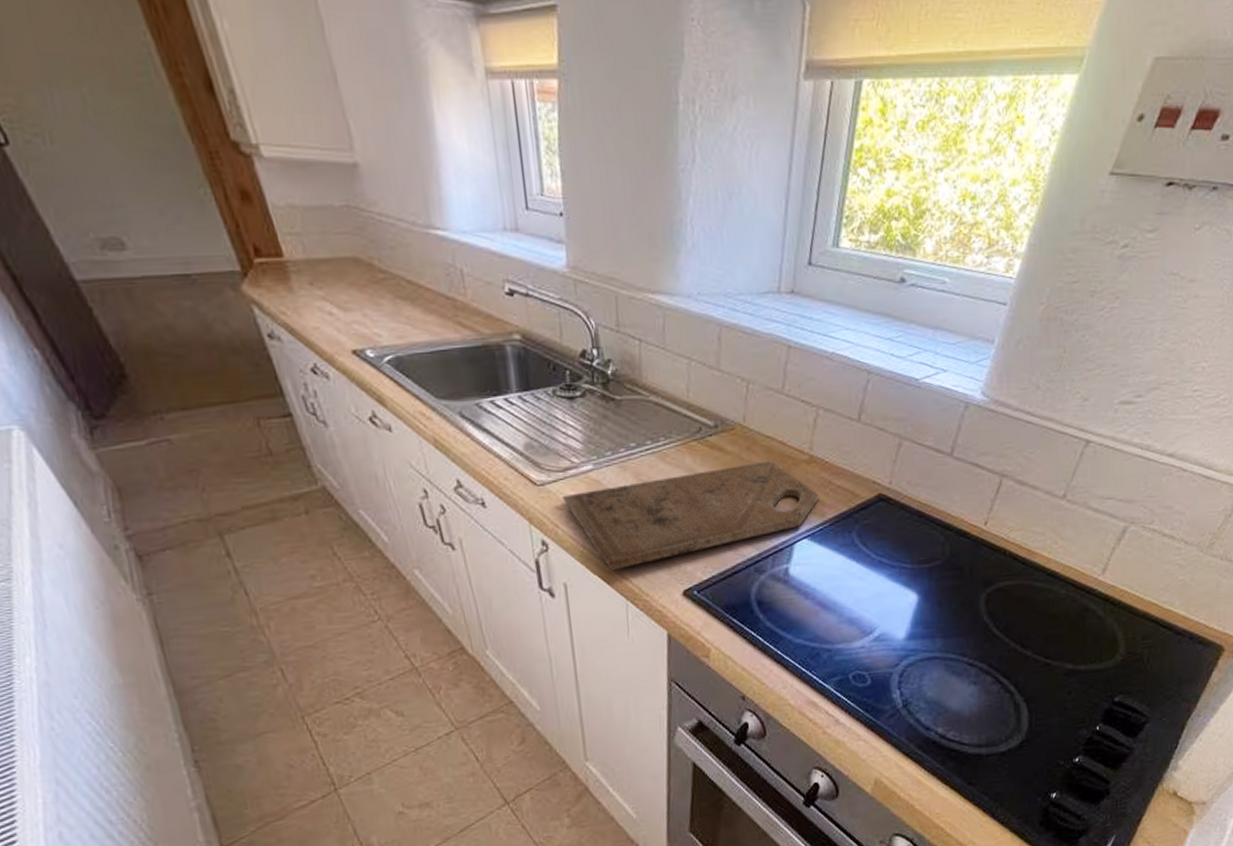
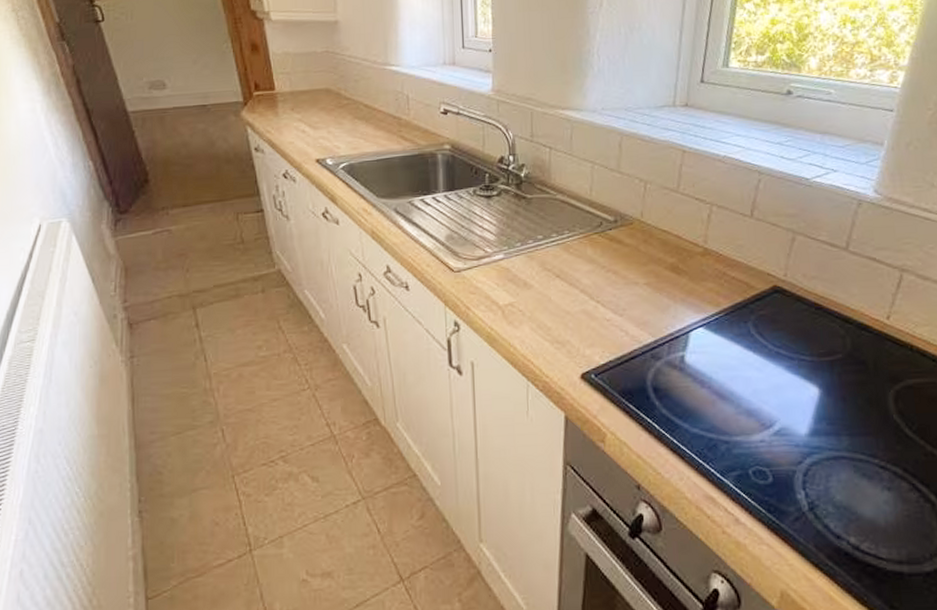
cutting board: present [561,460,820,571] -> none [474,252,715,352]

